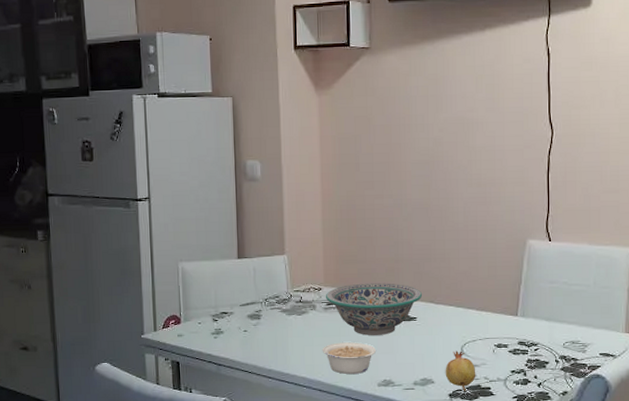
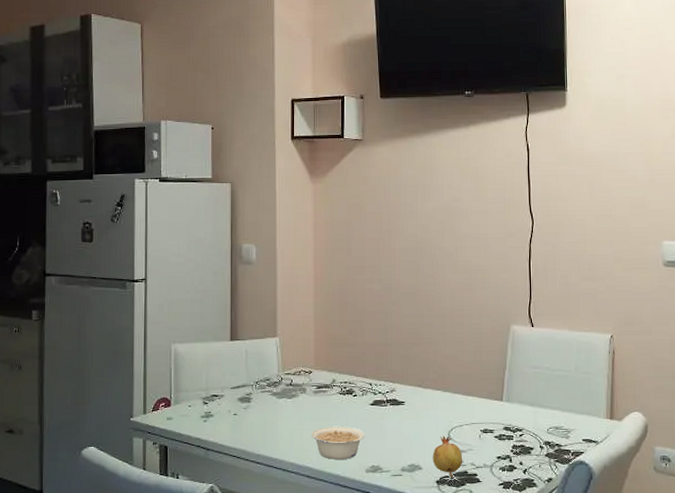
decorative bowl: present [325,283,423,335] -> none [315,366,411,420]

